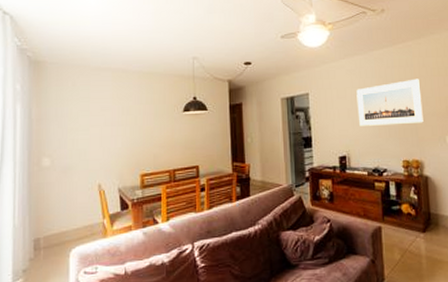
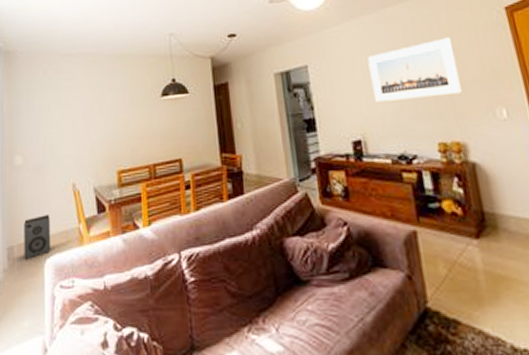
speaker: none [50,211,77,250] -> present [24,215,51,259]

